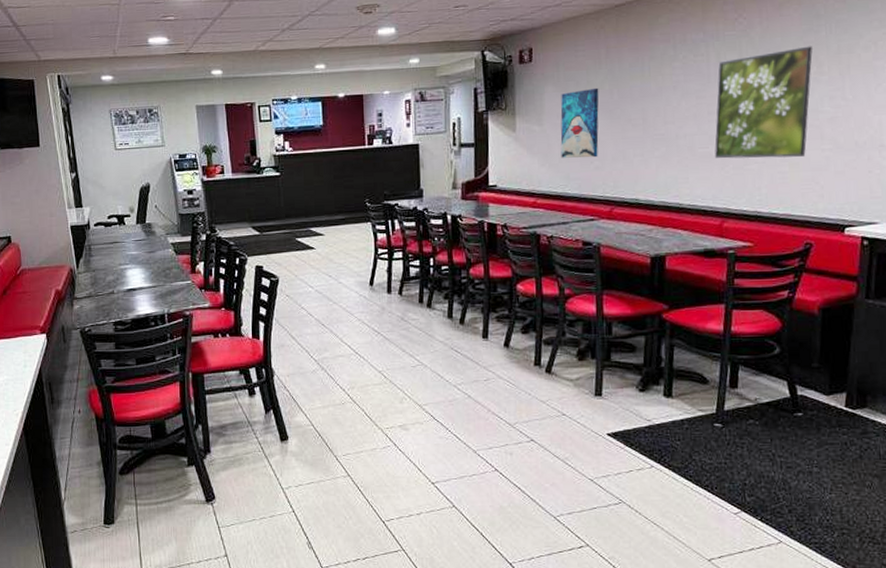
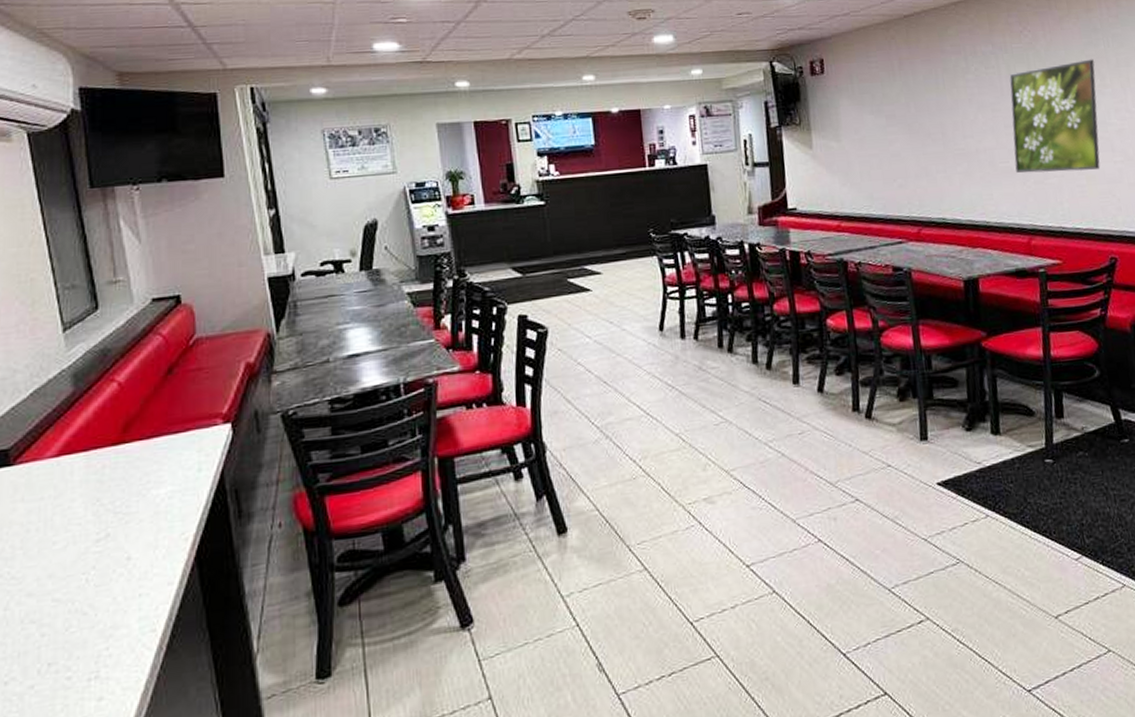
wall art: present [560,87,599,158] -> none [857,101,901,176]

